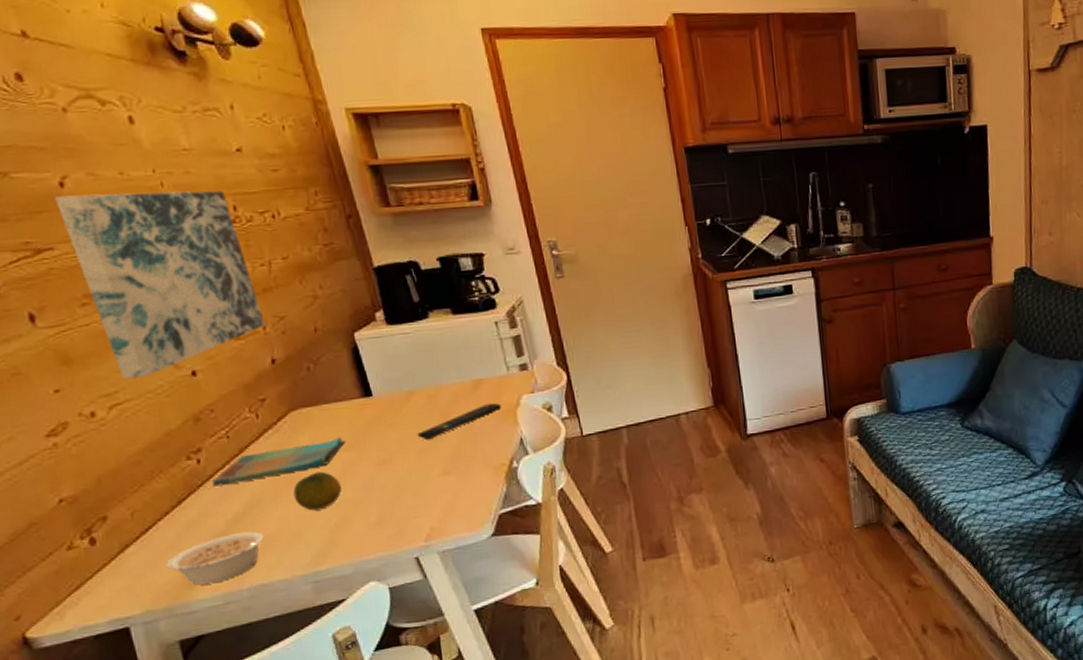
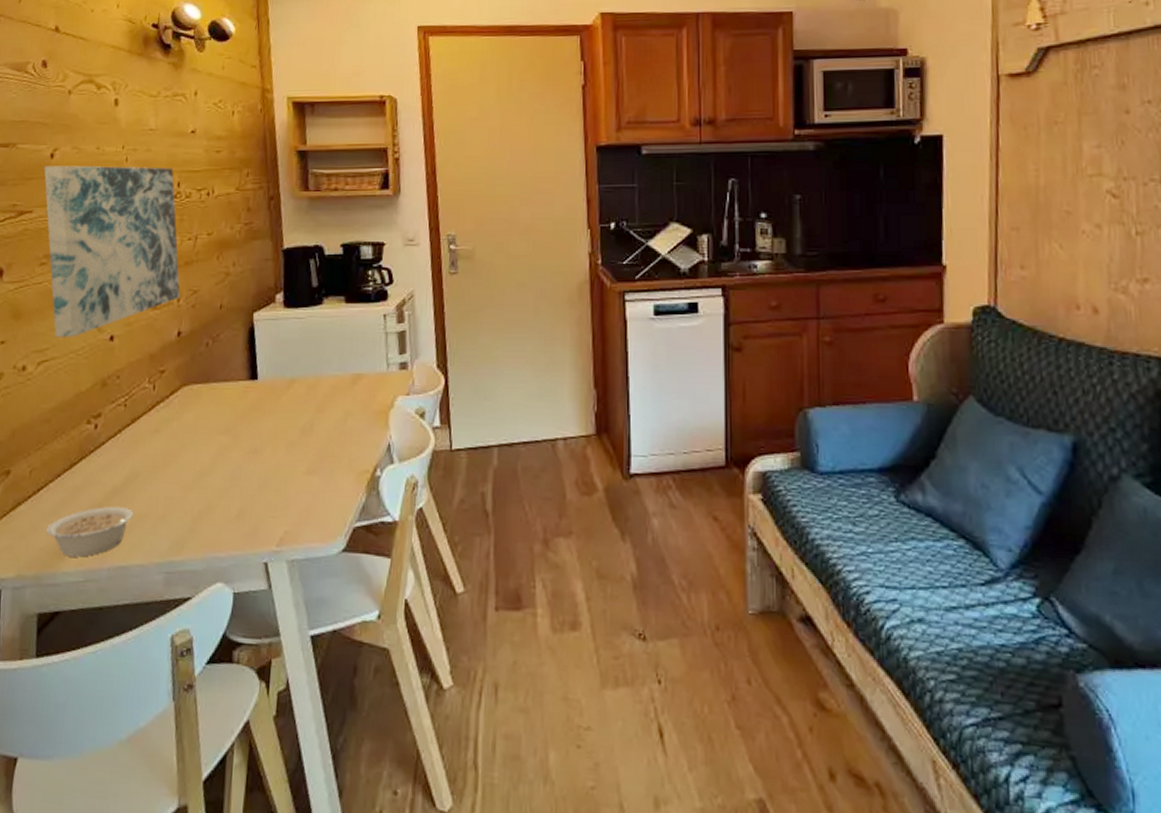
dish towel: present [212,437,345,487] -> none [102,419,224,455]
fruit: present [293,471,342,511] -> none [167,452,212,494]
remote control: present [417,403,501,440] -> none [290,401,375,434]

